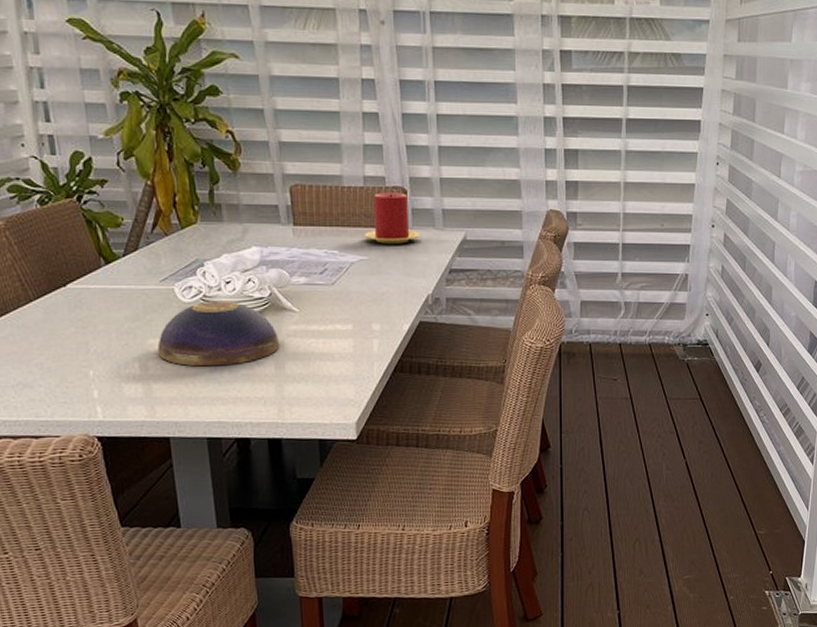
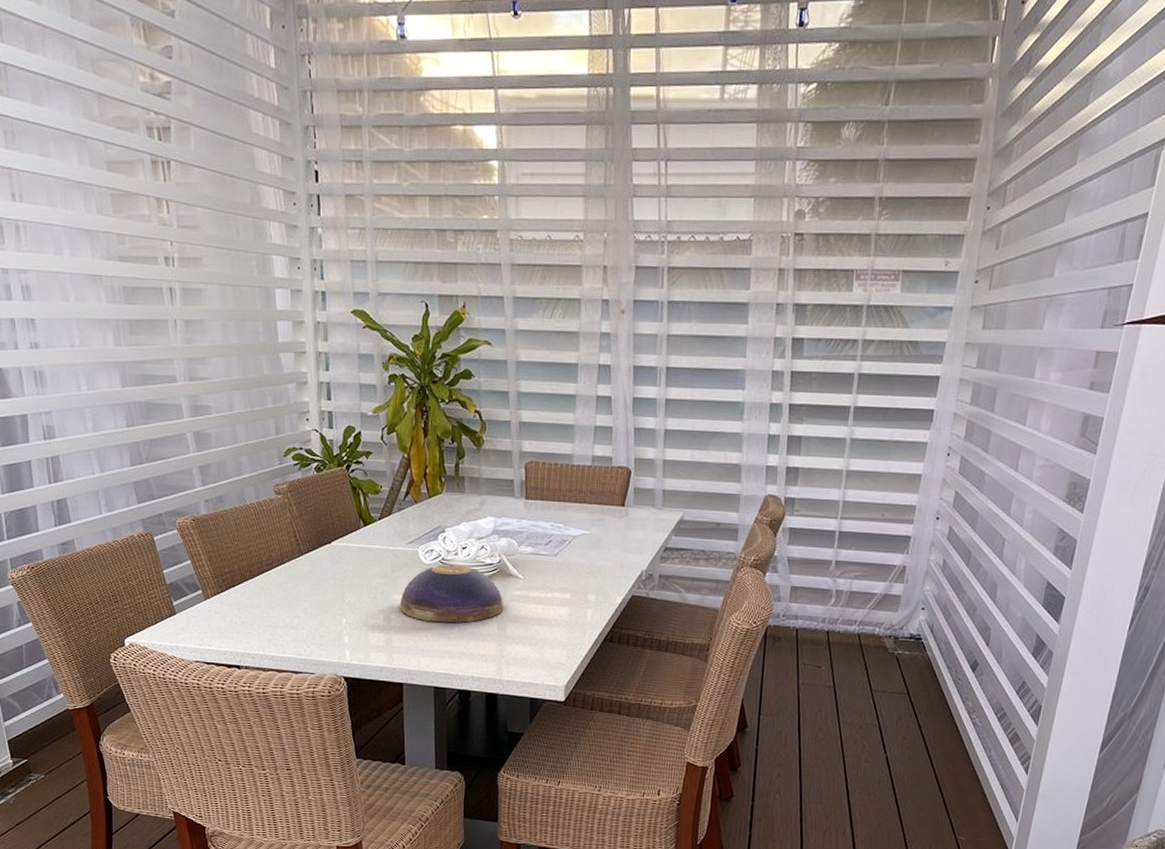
candle: present [364,192,420,244] -> none [588,471,640,521]

